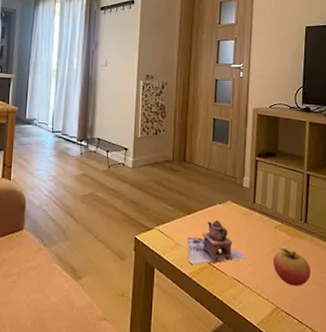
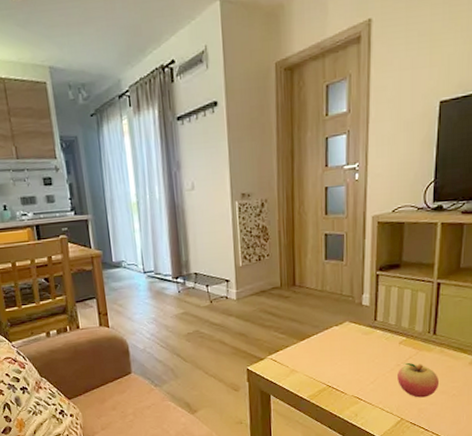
teapot: present [187,220,245,265] -> none [303,343,366,389]

